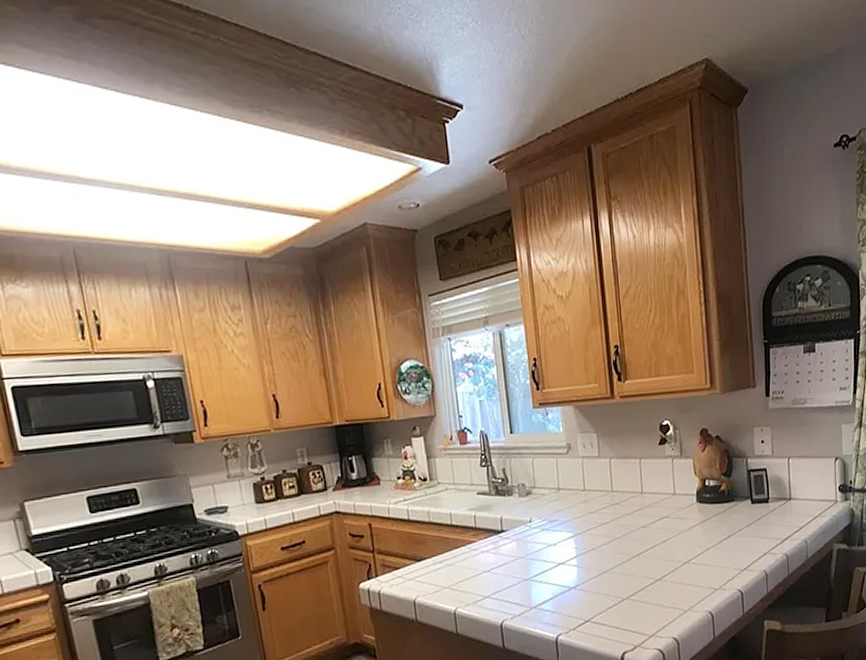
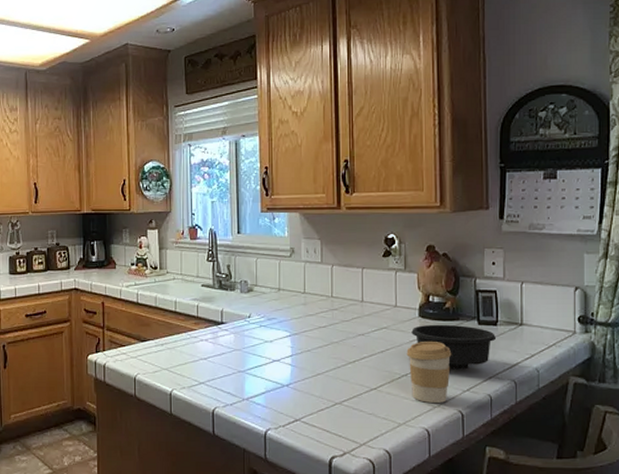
coffee cup: none [687,525,729,586] -> present [406,342,452,403]
bowl: none [691,506,768,551] -> present [411,324,495,370]

